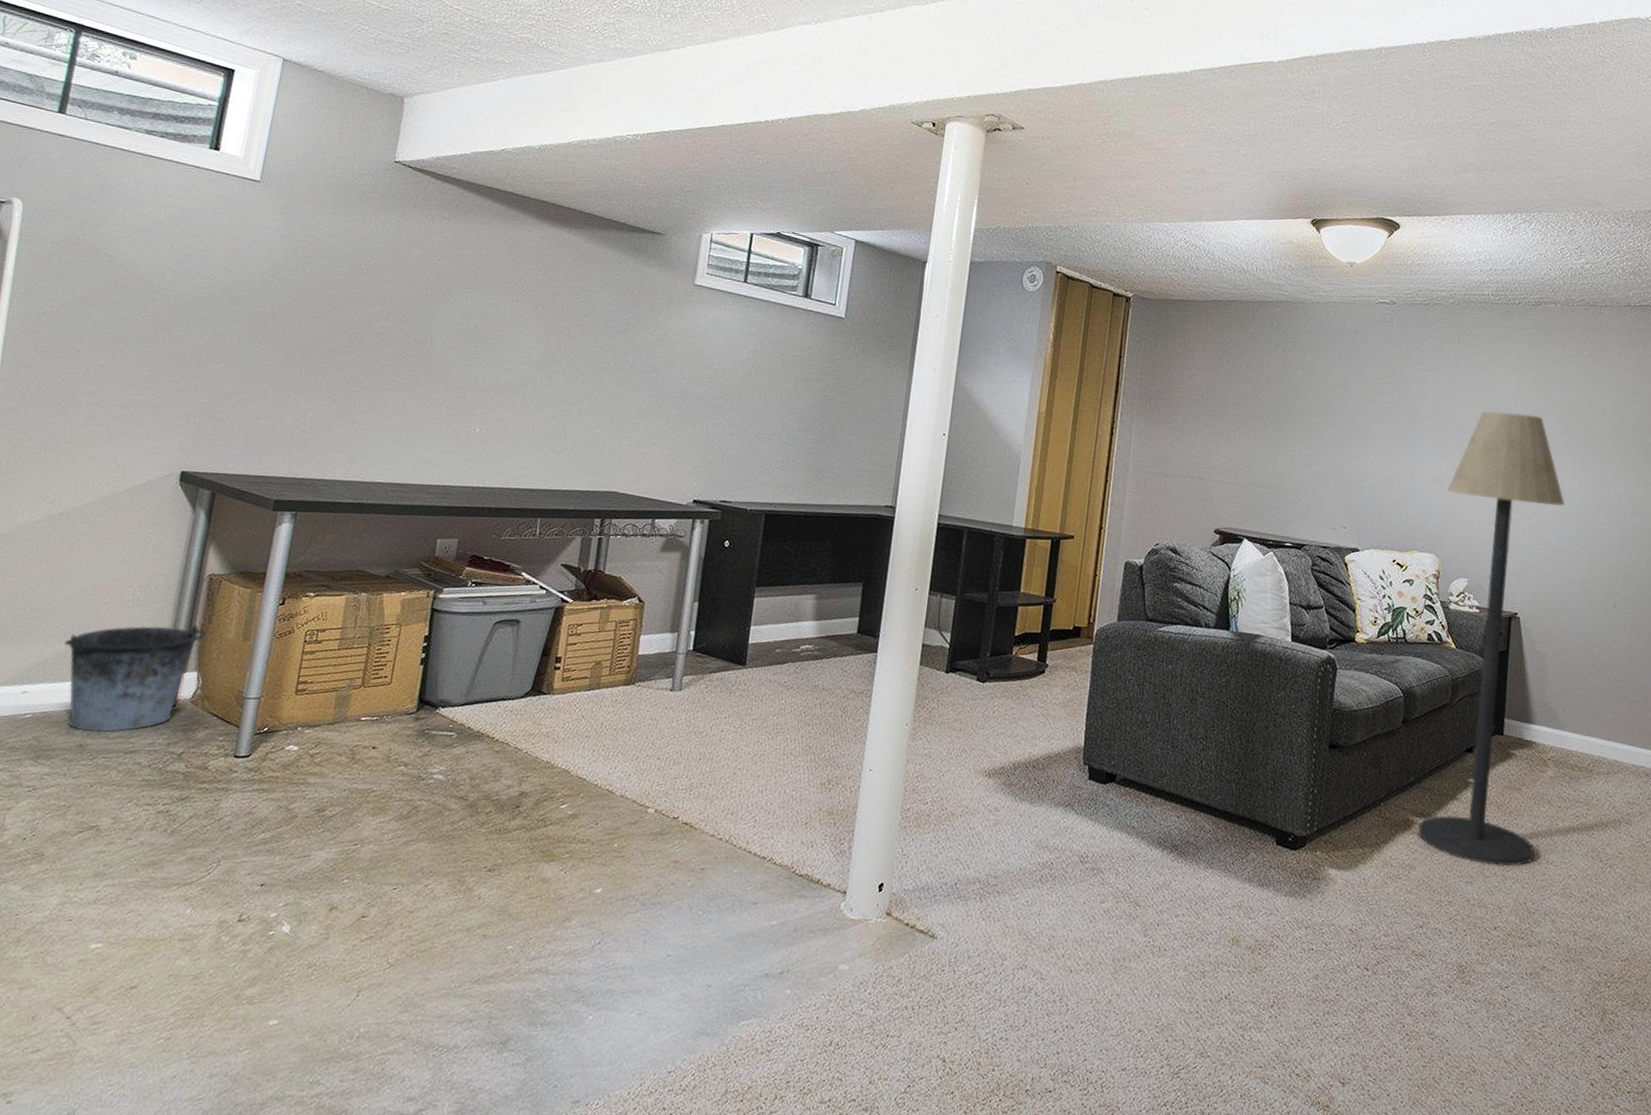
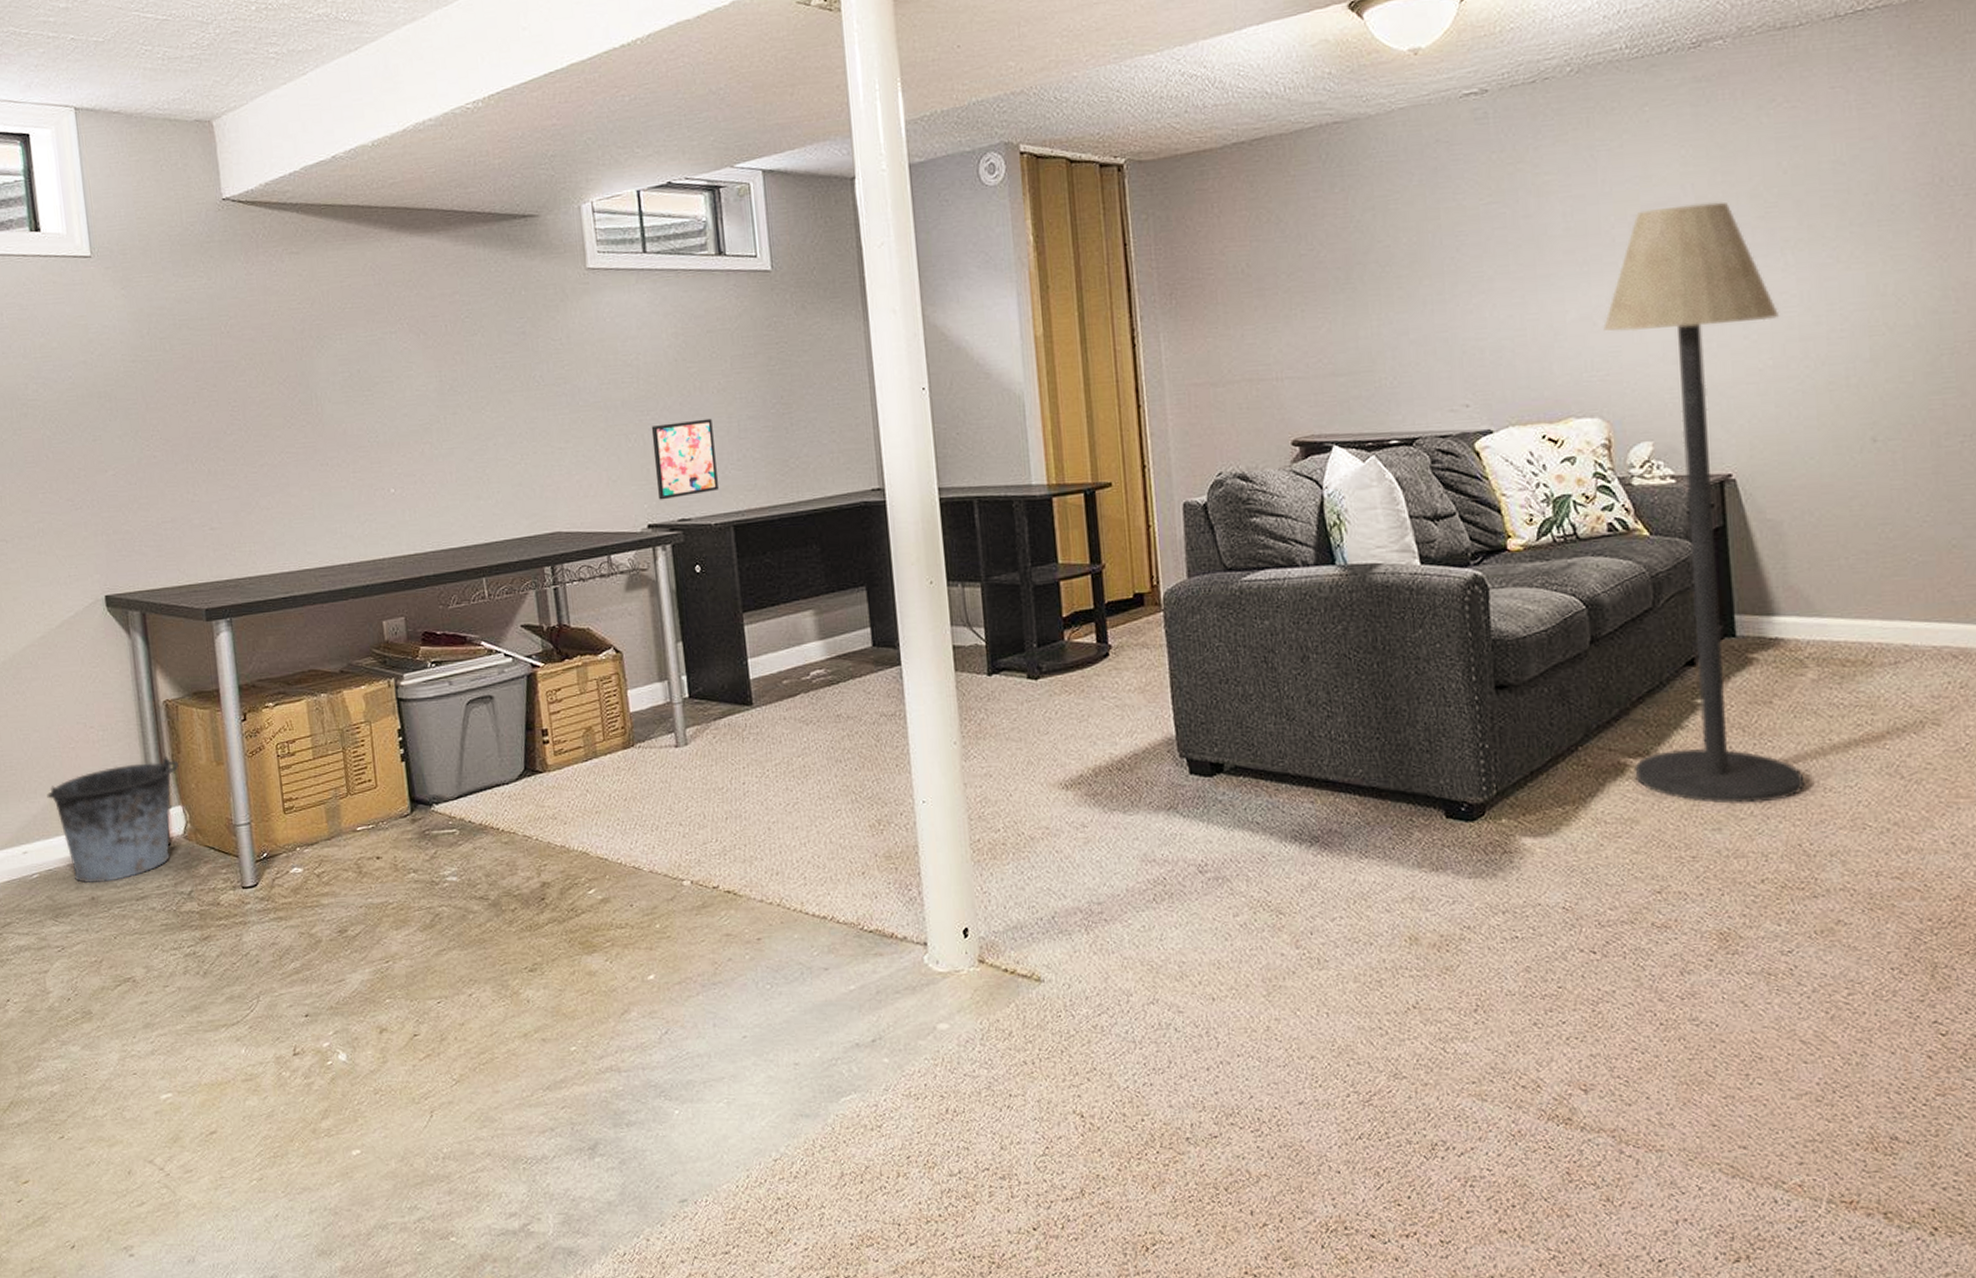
wall art: none [708,420,768,483] -> present [651,418,719,500]

